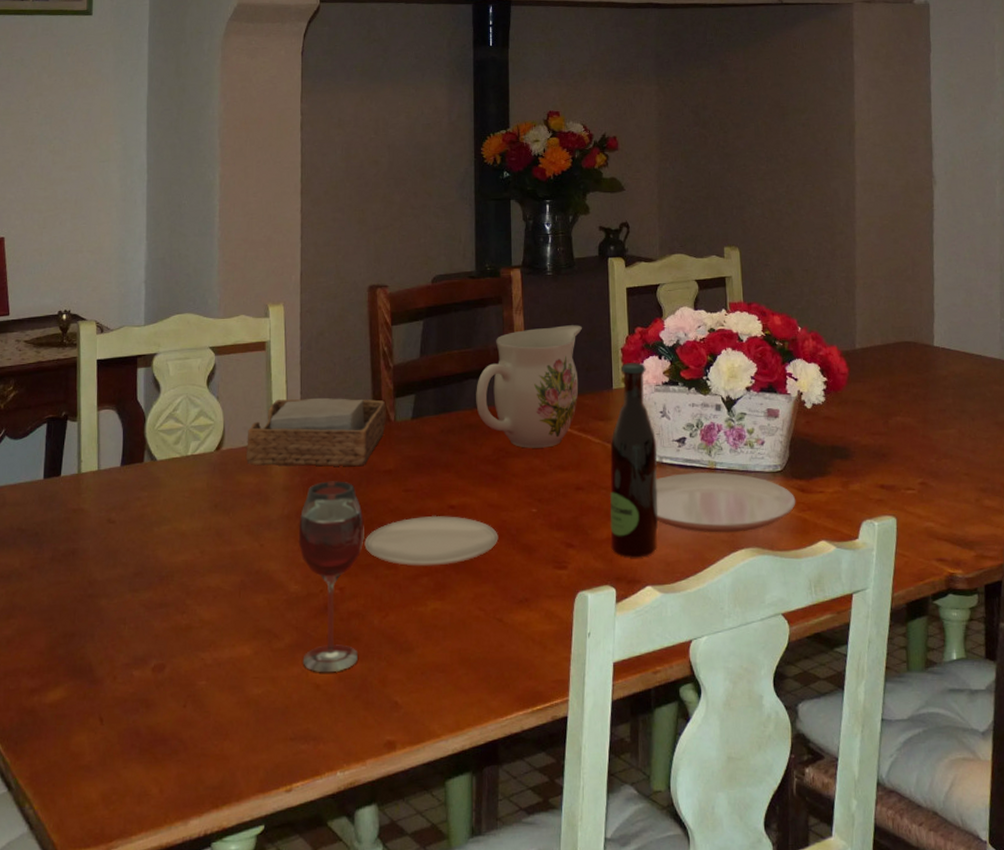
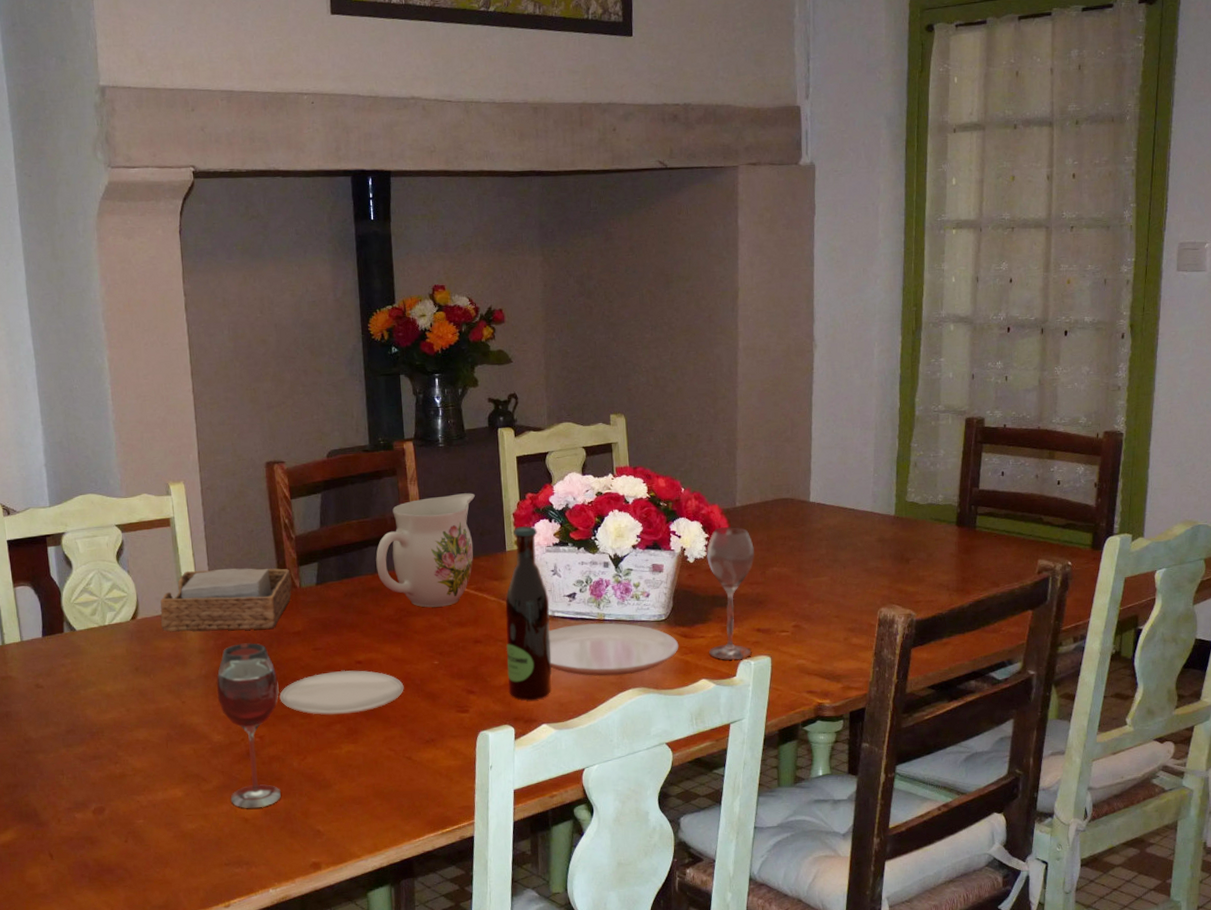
wineglass: none [825,370,876,519] -> present [706,526,755,660]

